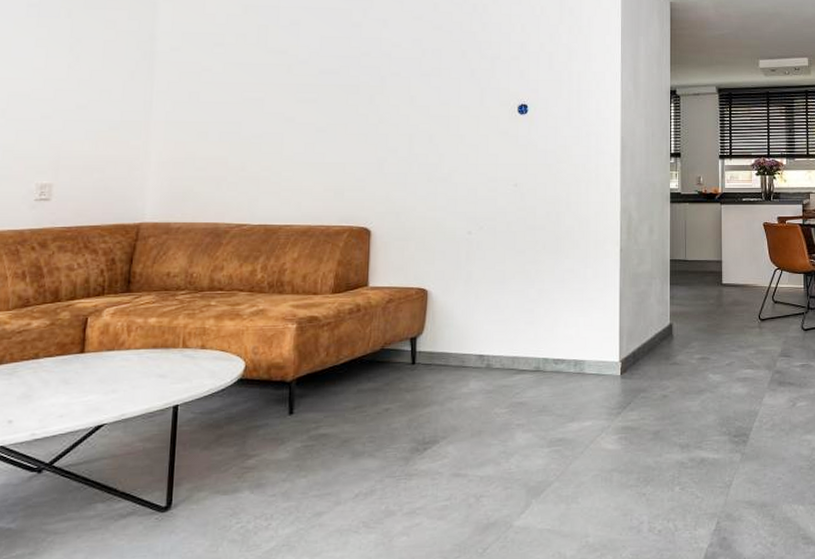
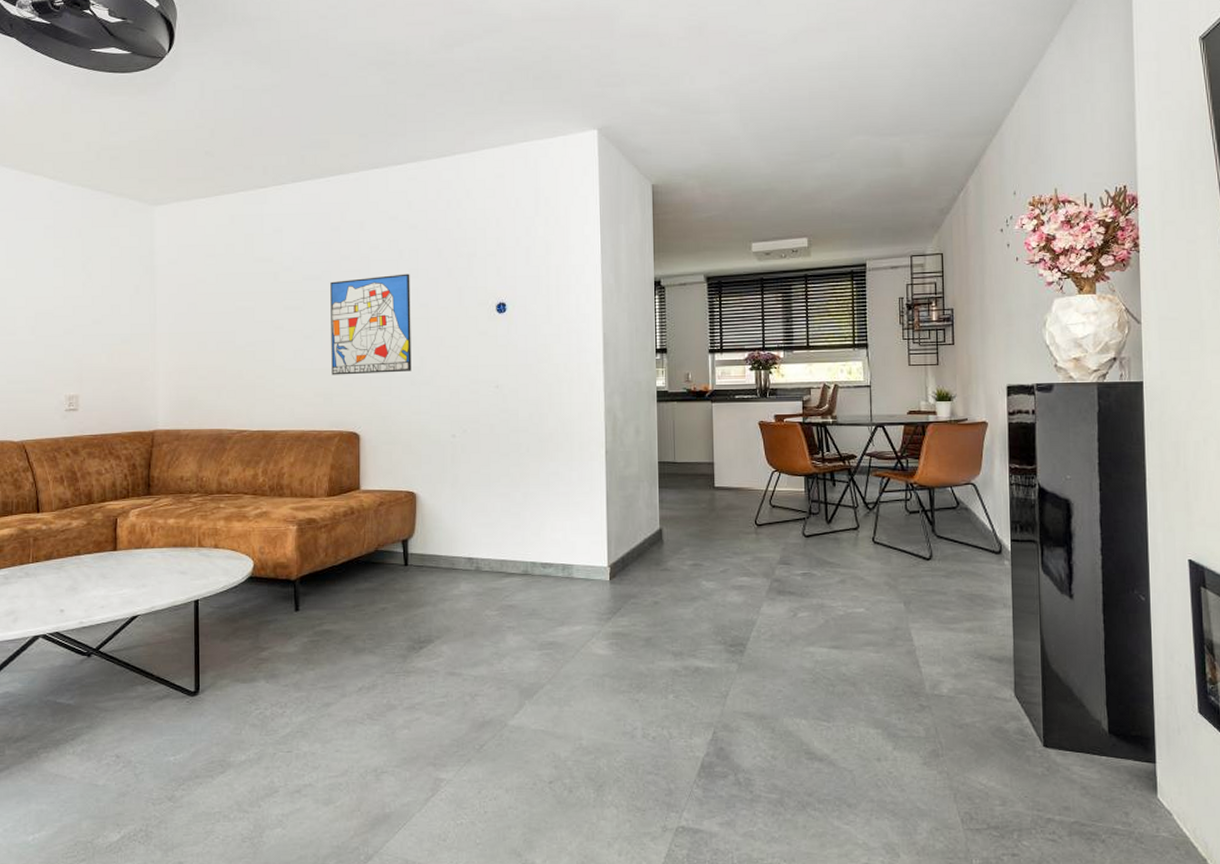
wall art: none [344,72,432,170] -> present [330,273,412,375]

